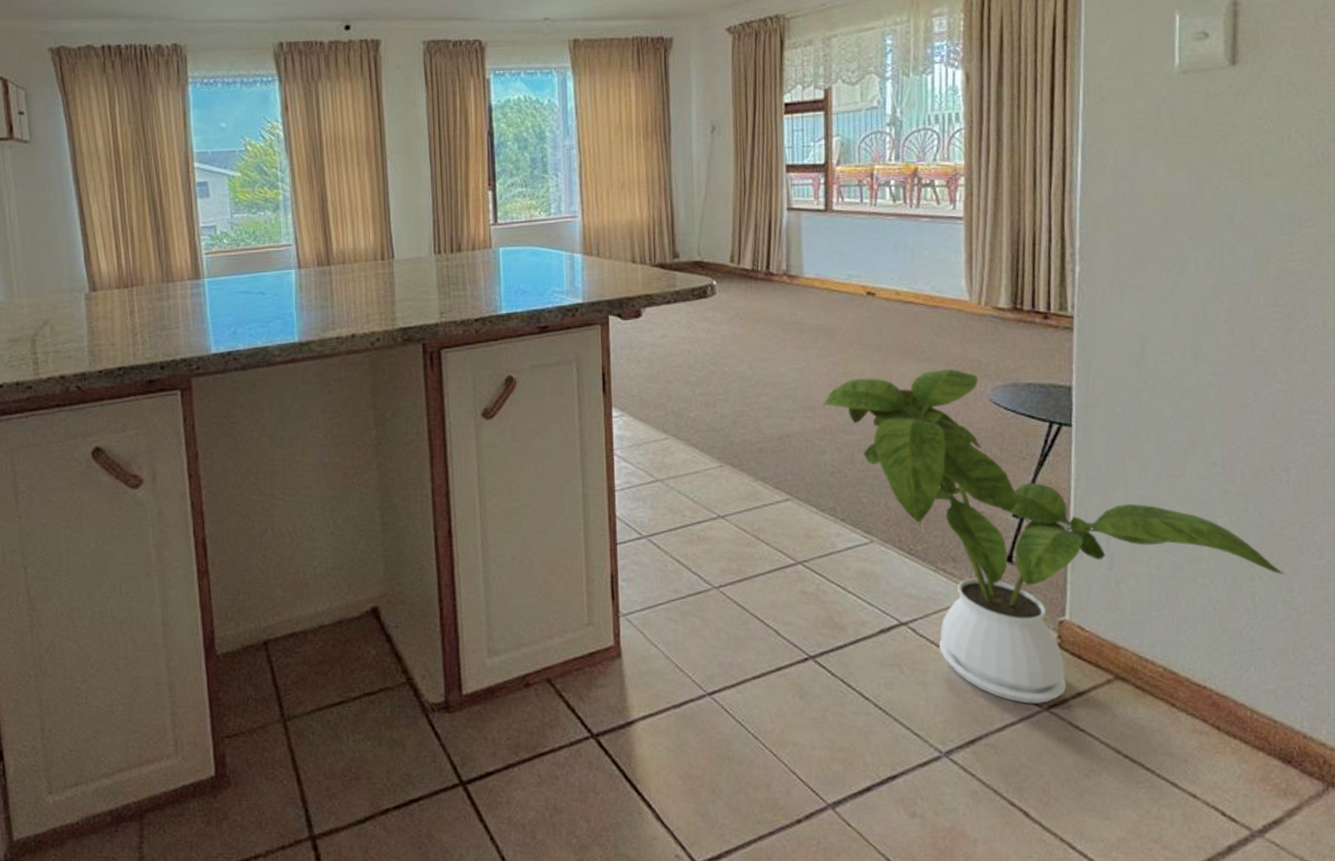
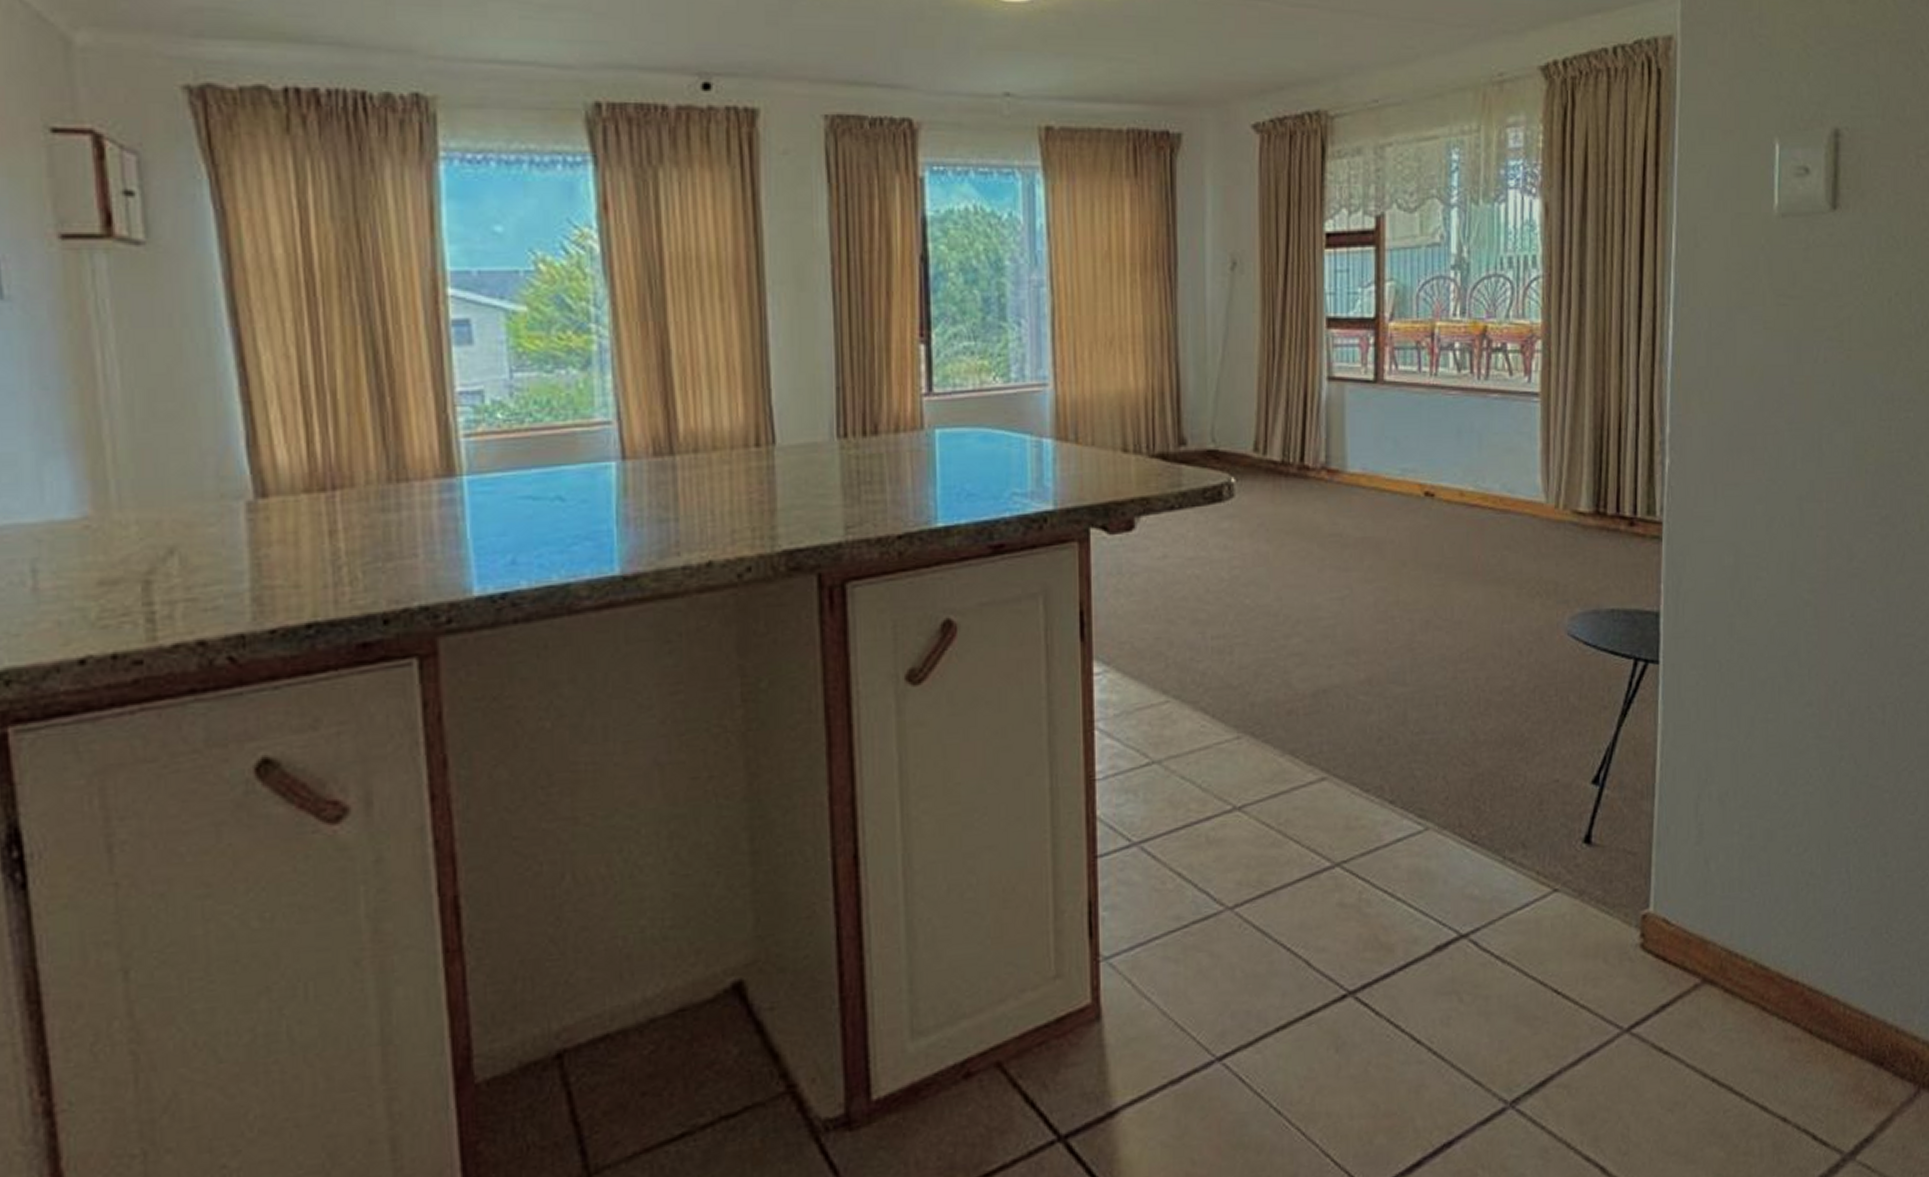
house plant: present [822,368,1286,705] -> none [1368,592,1881,1026]

